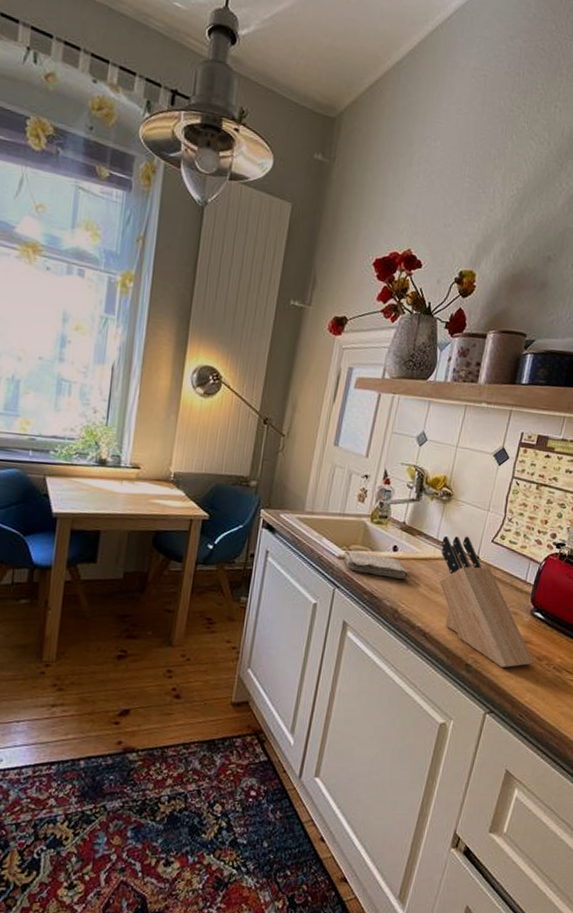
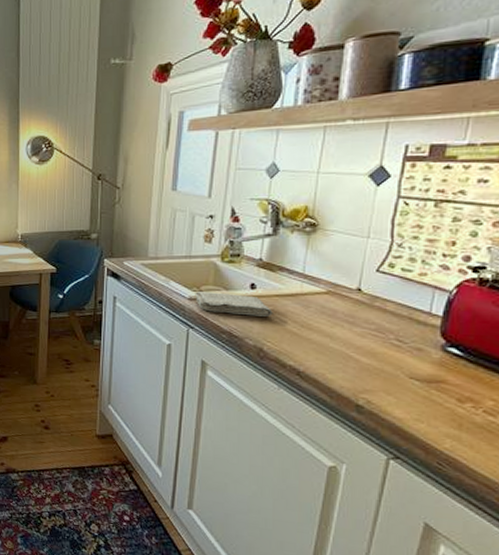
knife block: present [438,535,534,668] -> none [310,267,453,411]

